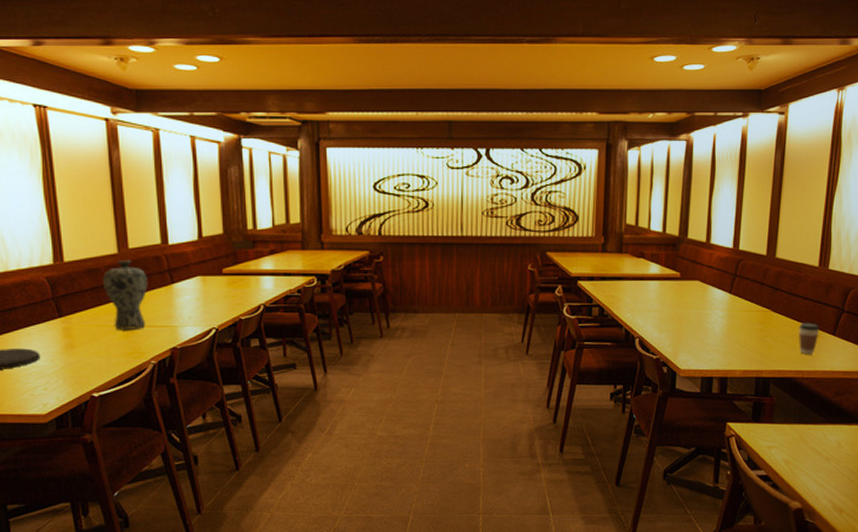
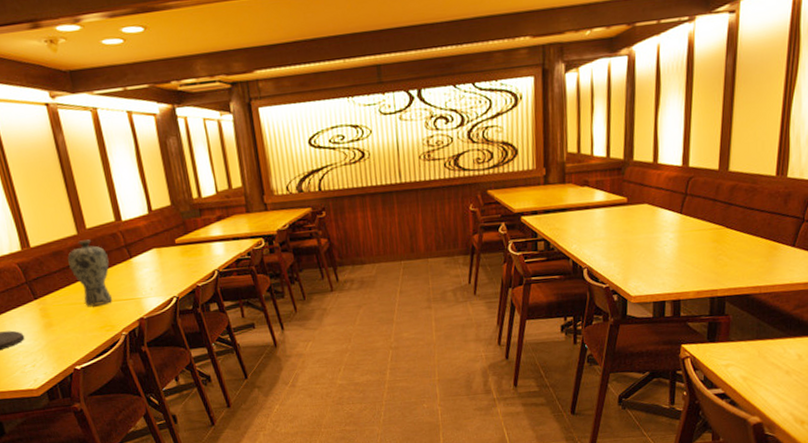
coffee cup: present [799,323,819,355] -> none [755,235,777,269]

